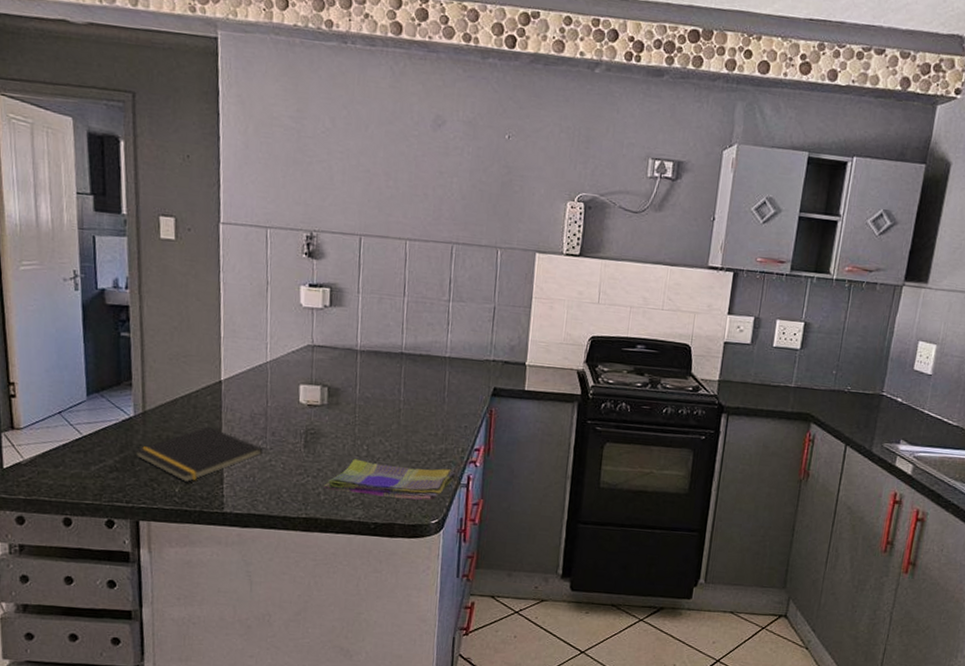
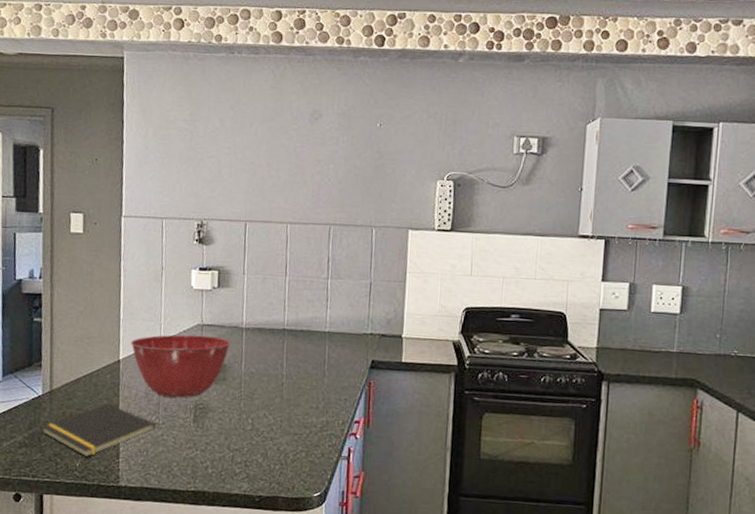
mixing bowl: none [233,355,345,422] -> present [131,334,231,398]
dish towel: present [324,459,456,501] -> none [211,432,337,473]

